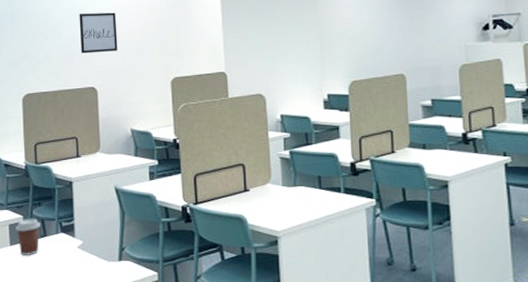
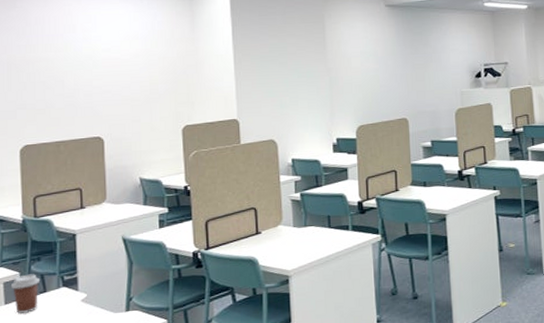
wall art: present [79,12,118,54] -> none [84,61,126,103]

